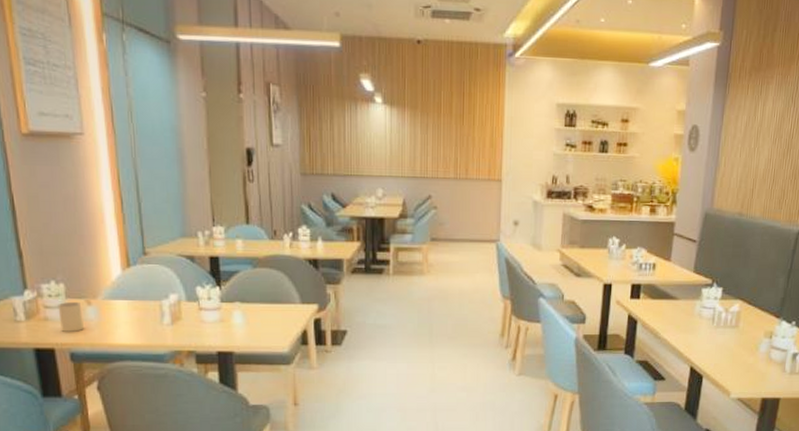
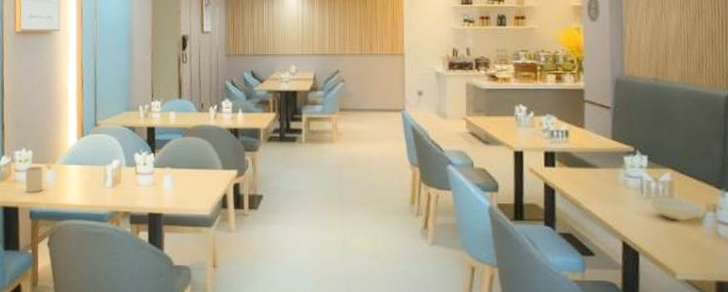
bowl: none [718,326,761,347] -> present [649,197,702,221]

